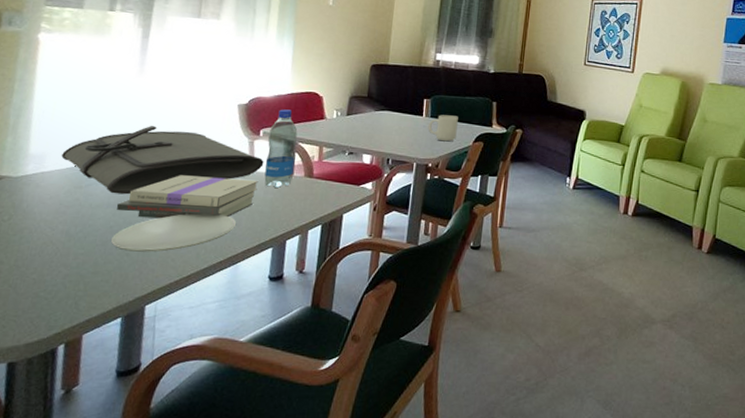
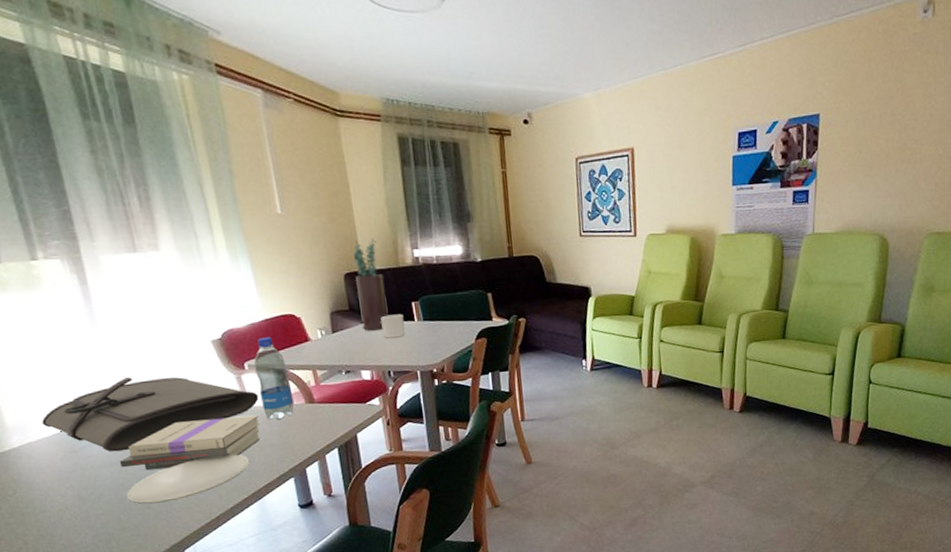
vase: none [375,38,406,121] -> present [353,238,389,332]
mug: none [391,107,414,129] -> present [380,314,406,339]
cup: present [428,115,458,142] -> none [423,314,456,344]

